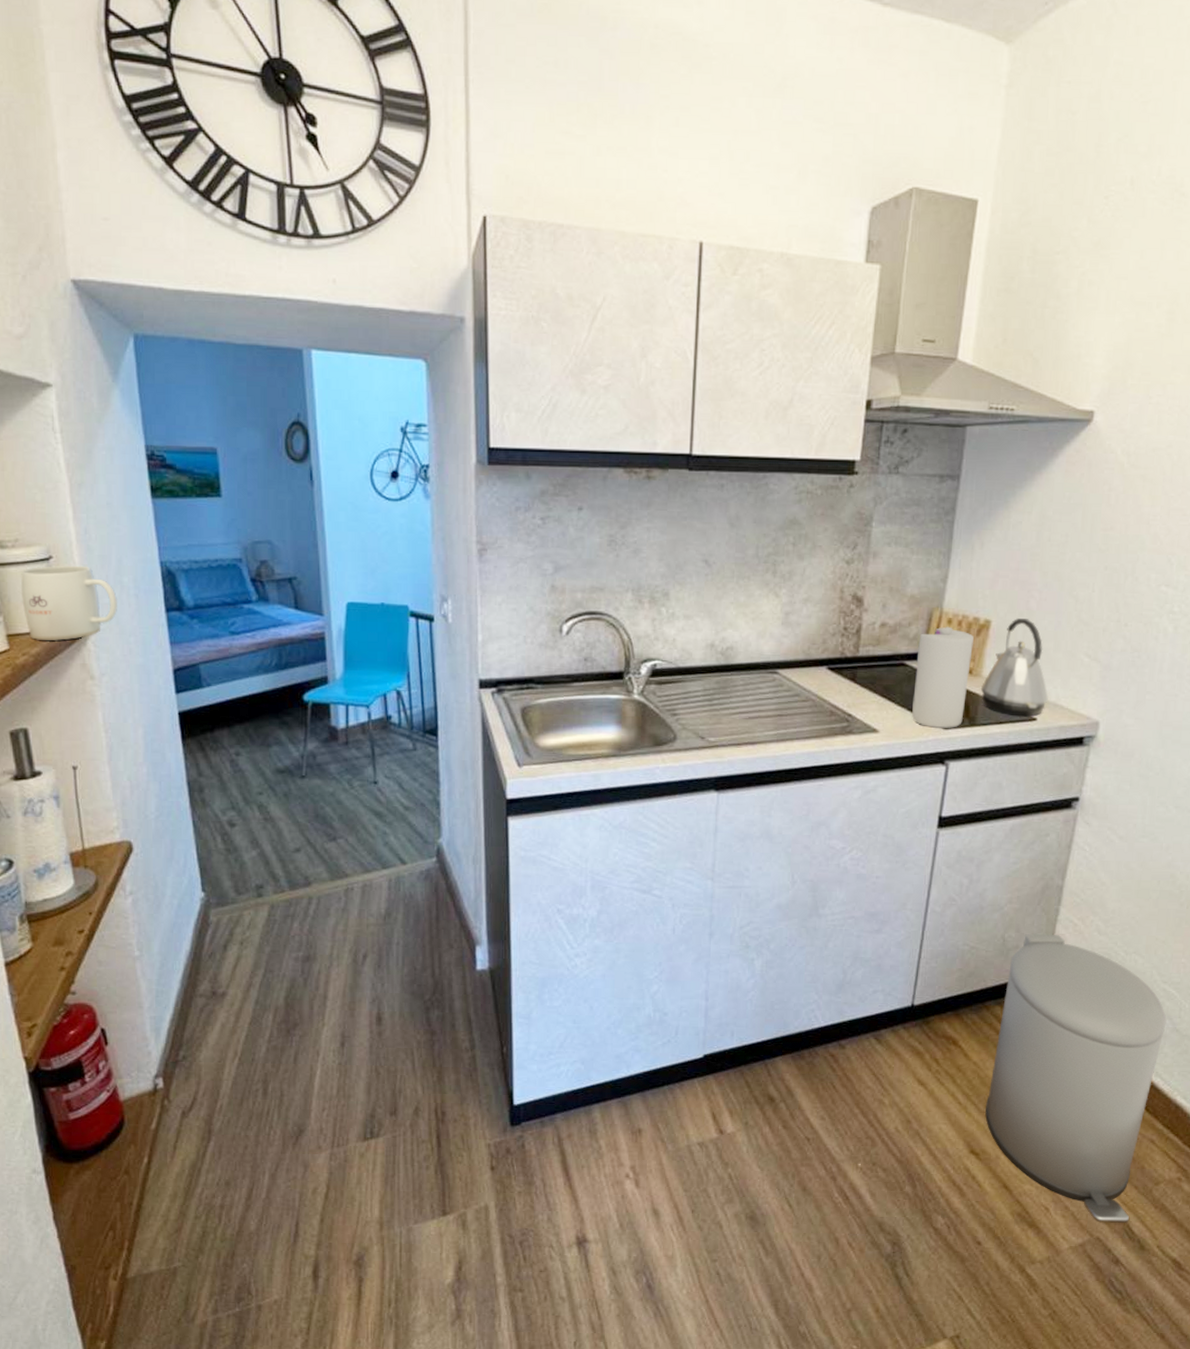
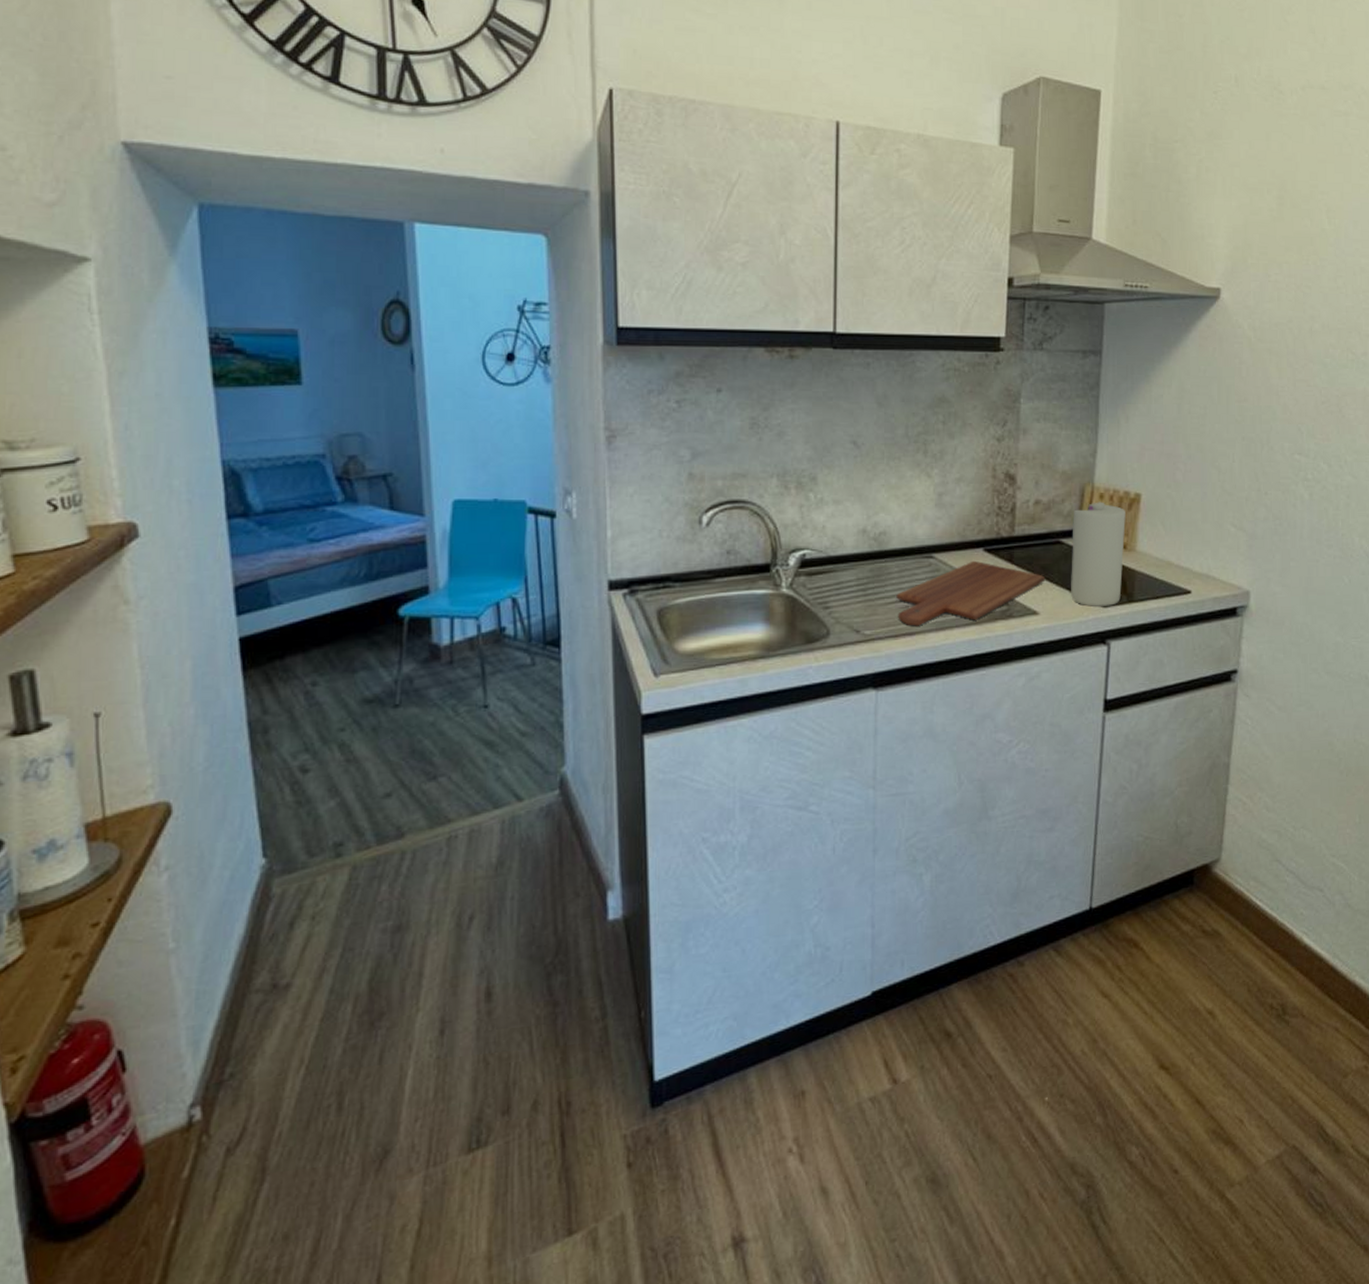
mug: present [21,565,117,641] -> none [36,468,164,560]
cutting board: none [740,678,888,736] -> present [896,560,1046,626]
kettle: present [981,617,1049,717] -> none [1136,490,1201,590]
pedal bin: present [985,933,1167,1224] -> none [1172,815,1339,1129]

